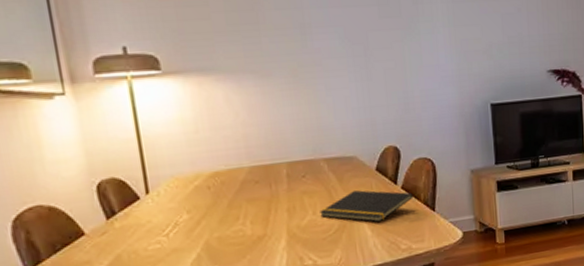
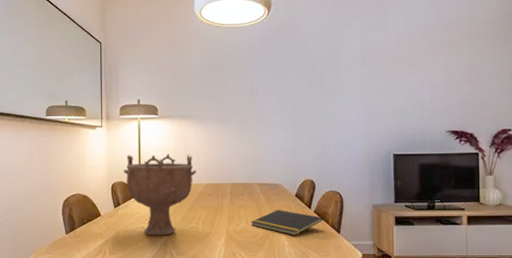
decorative bowl: none [113,126,234,252] -> present [123,153,197,236]

